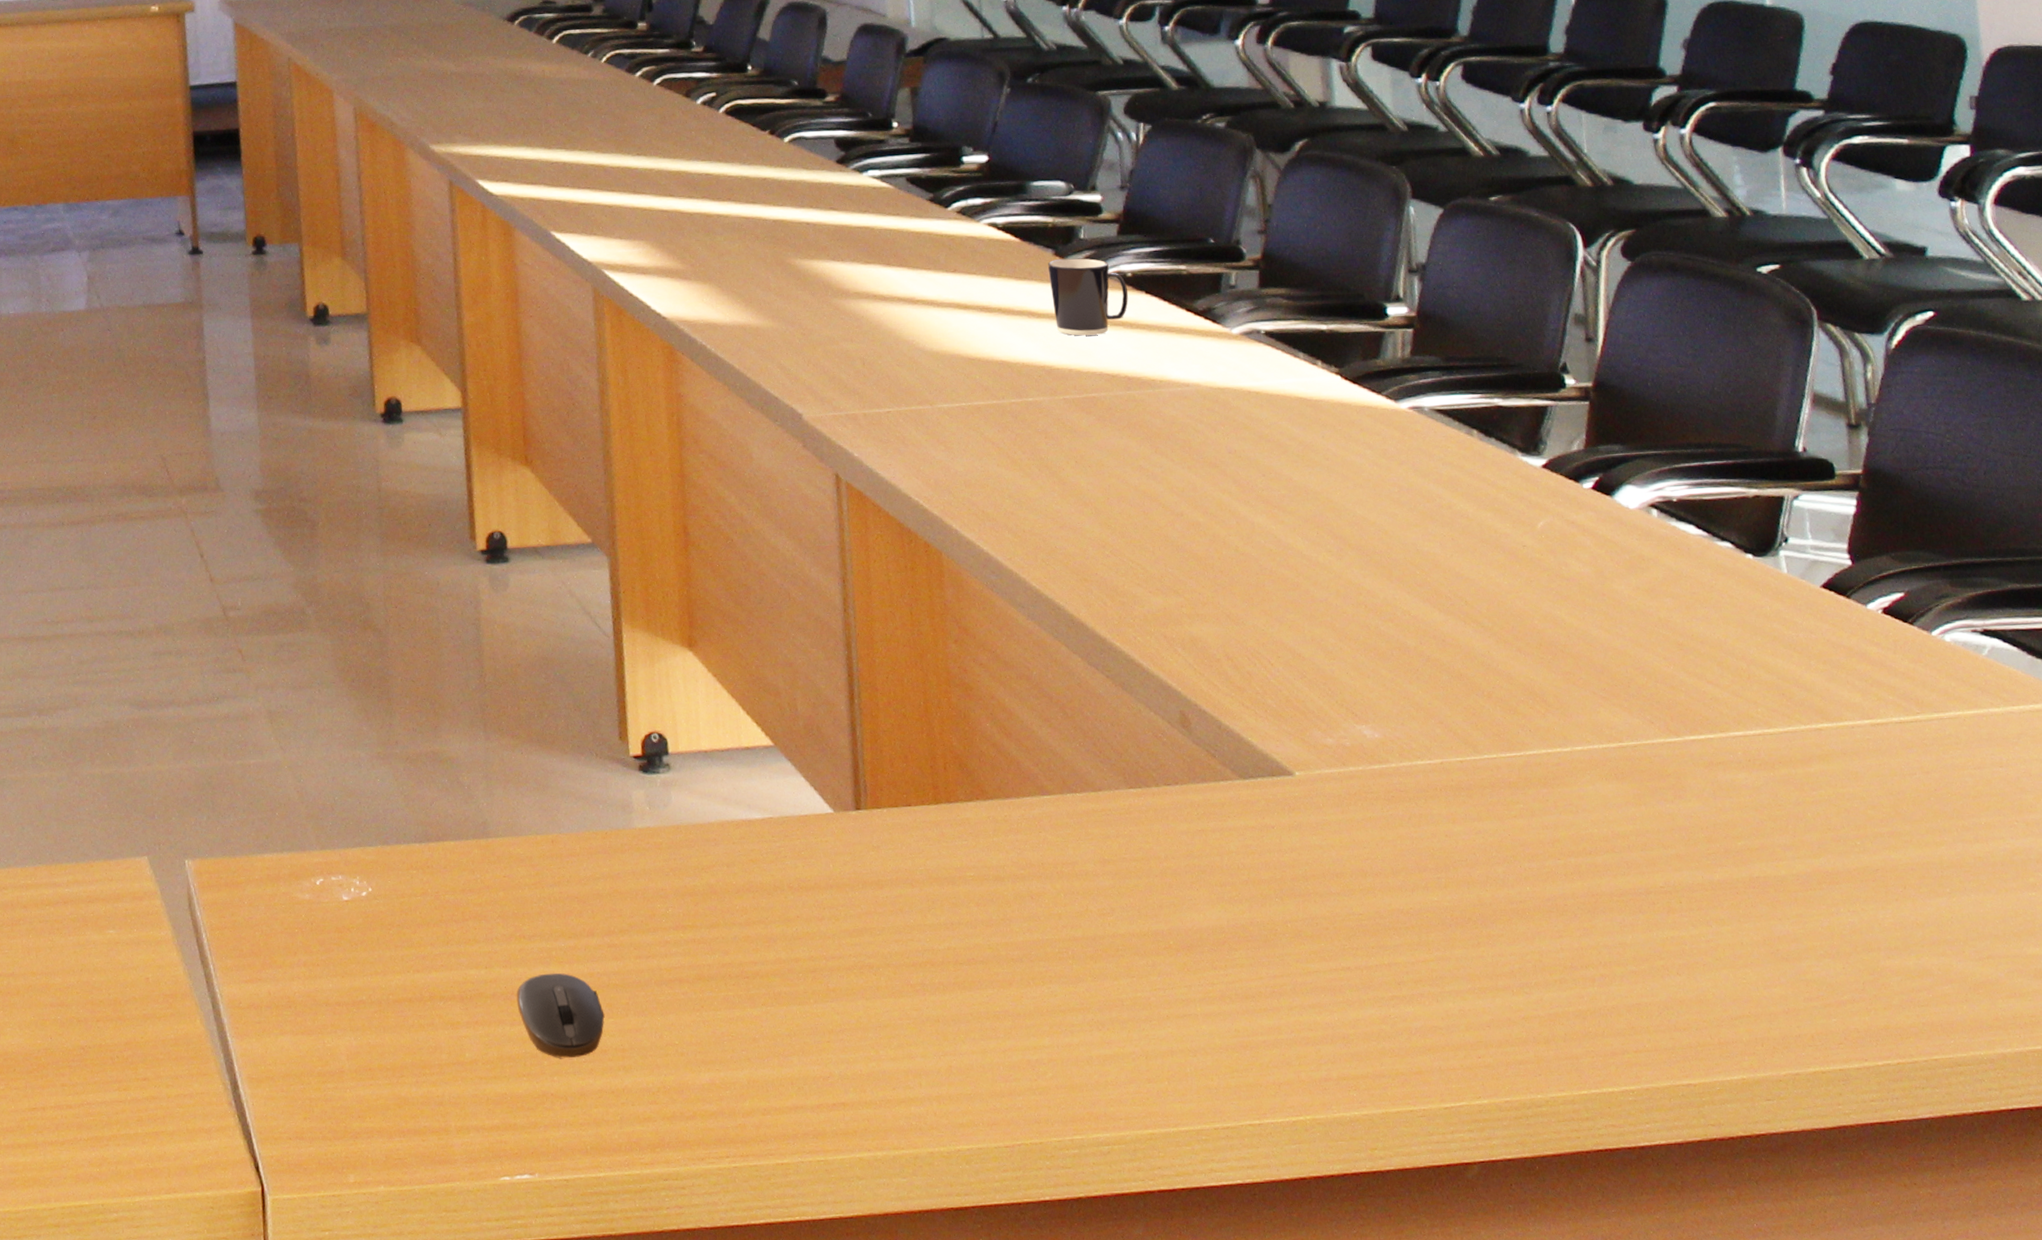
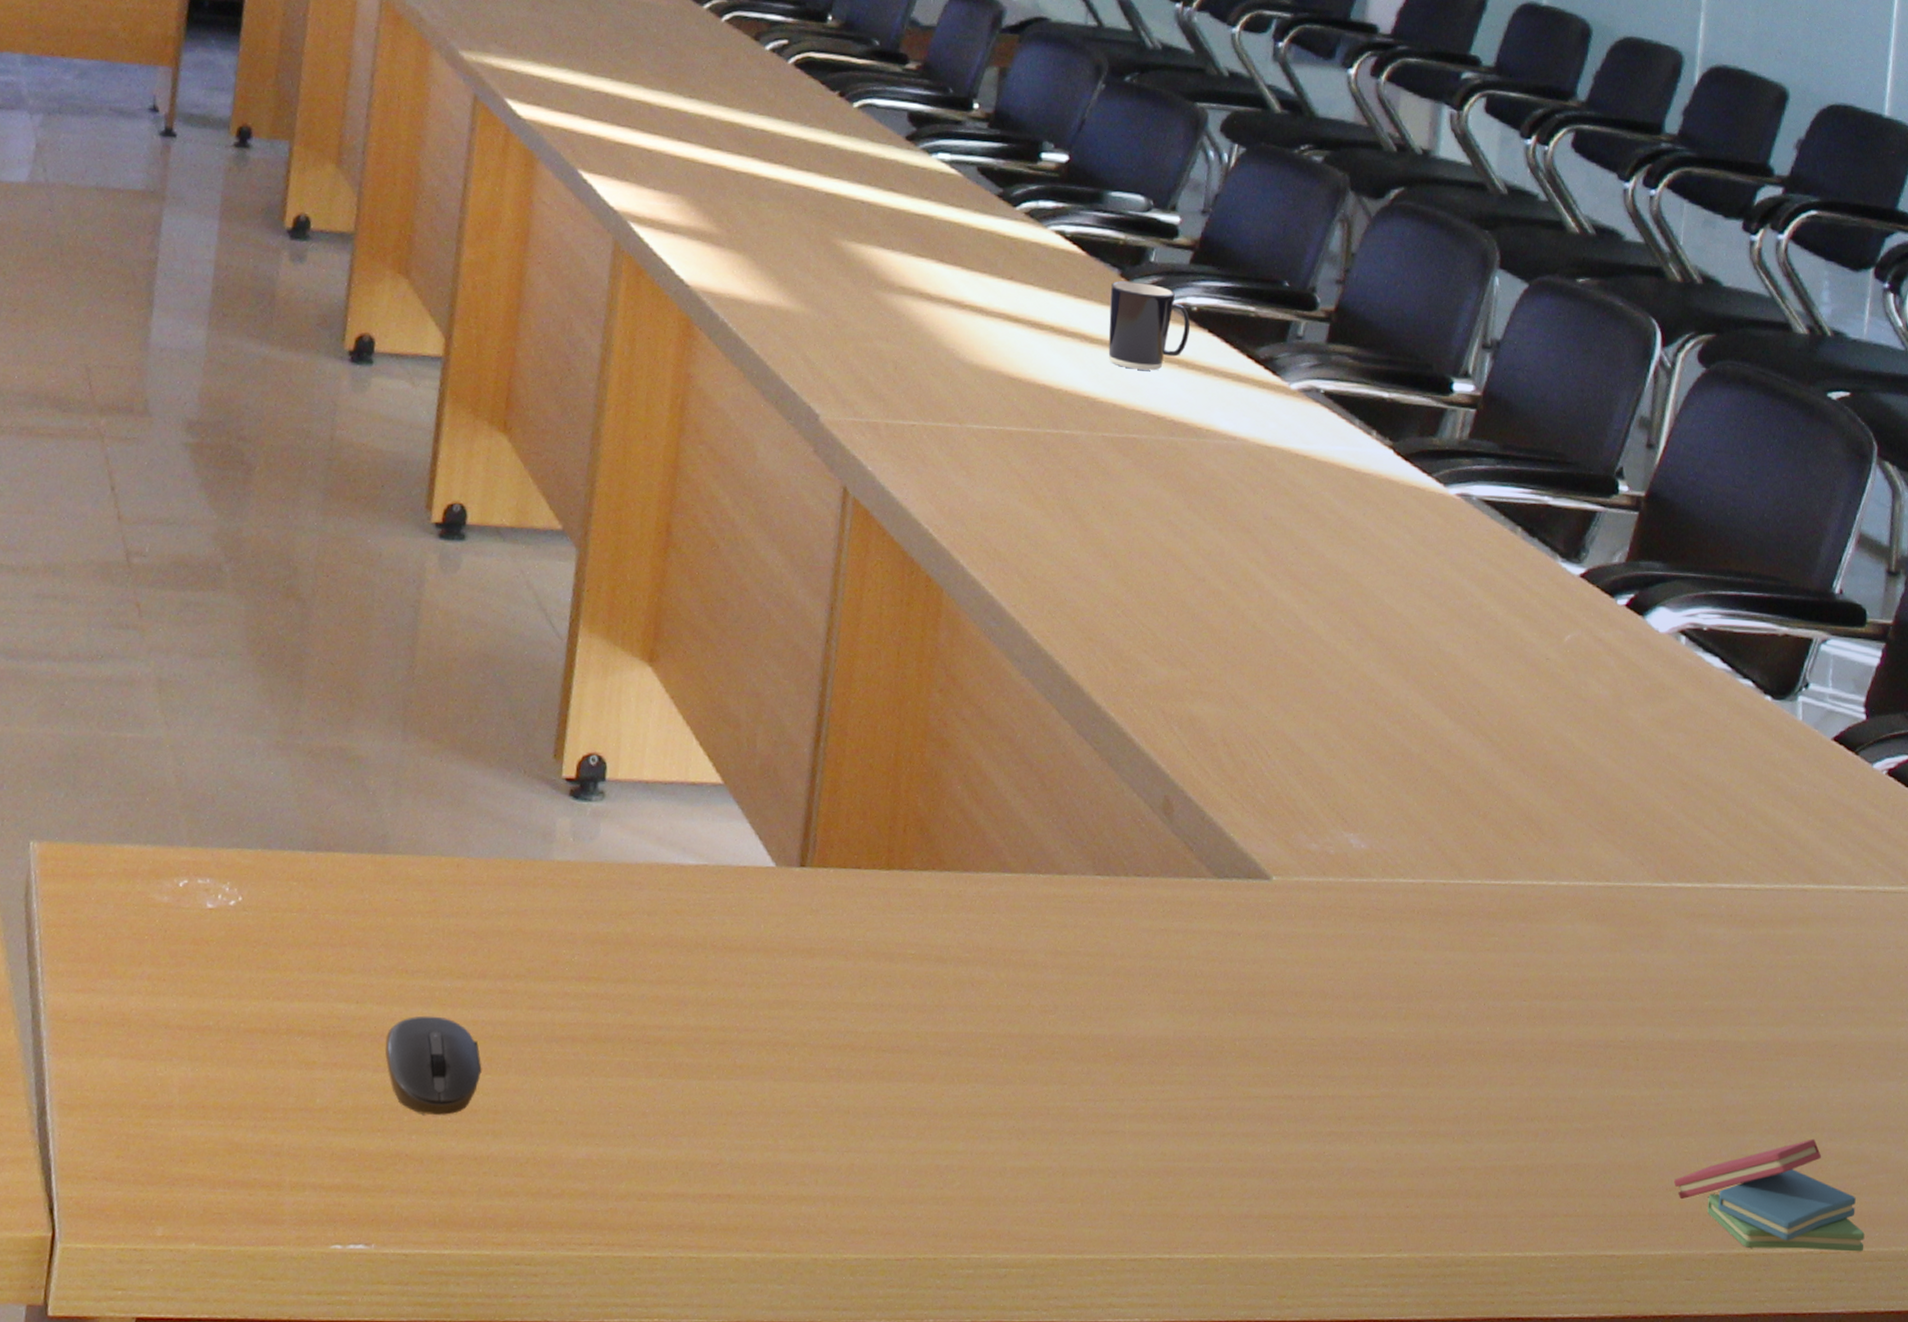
sticky notes: none [1737,958,1942,1066] -> present [1674,1138,1865,1252]

